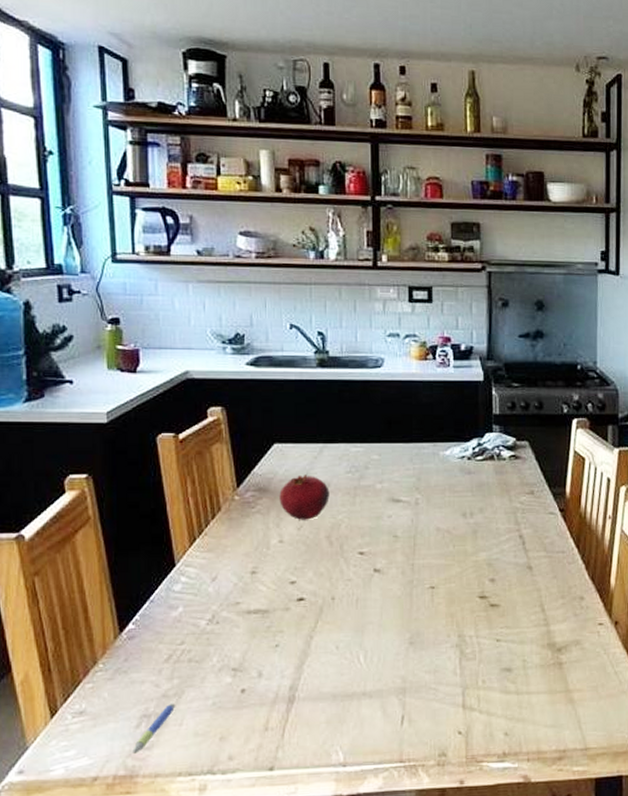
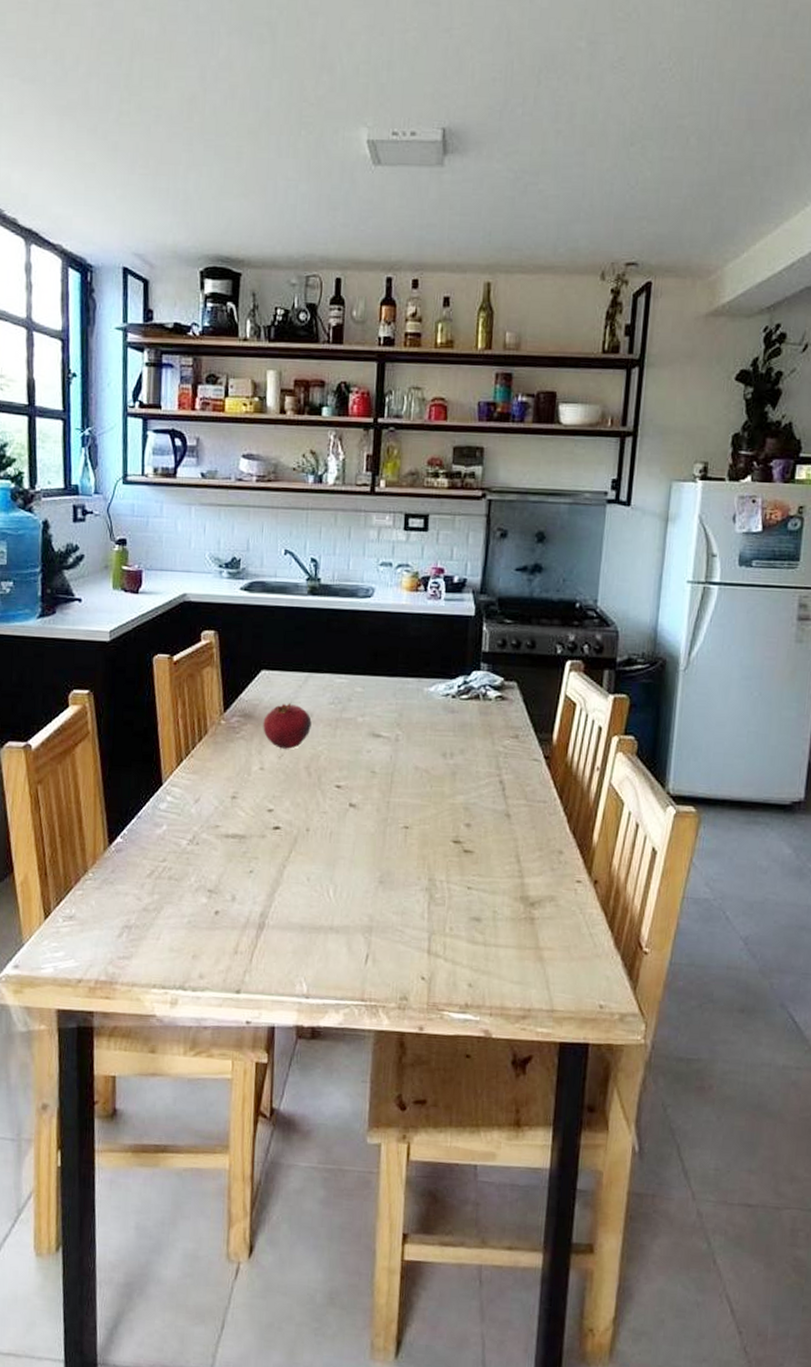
pen: present [133,703,176,754] -> none [114,917,155,962]

